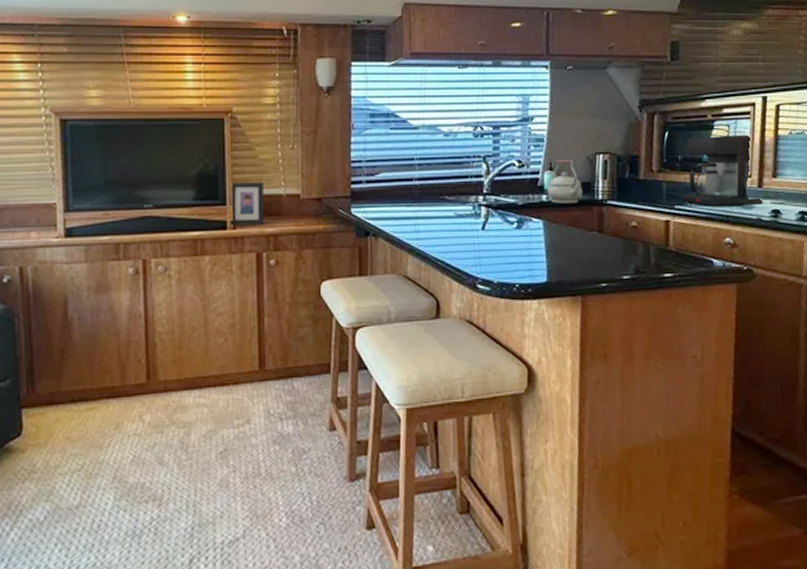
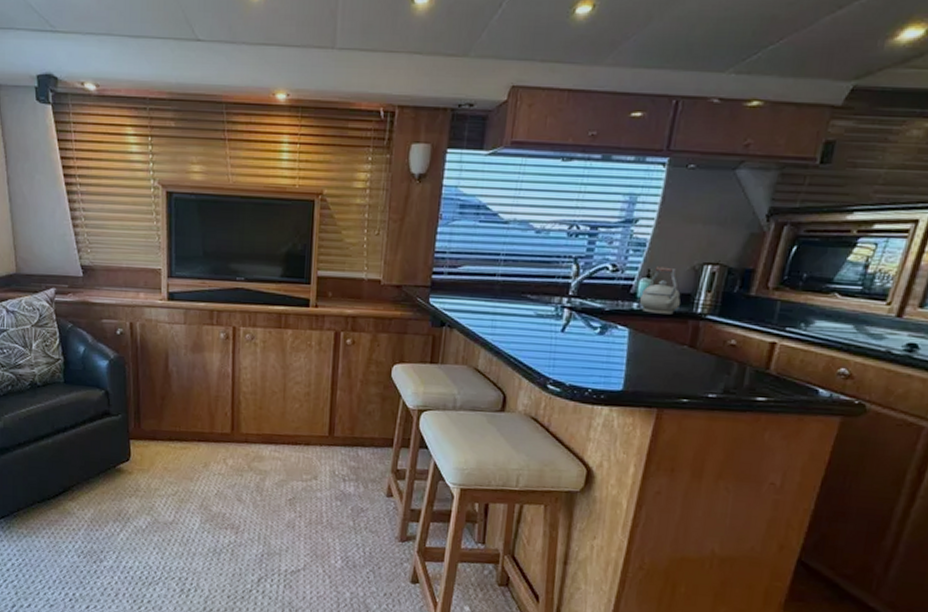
picture frame: present [230,182,264,225] -> none [313,263,347,306]
coffee maker: present [681,136,763,206] -> none [796,254,901,337]

